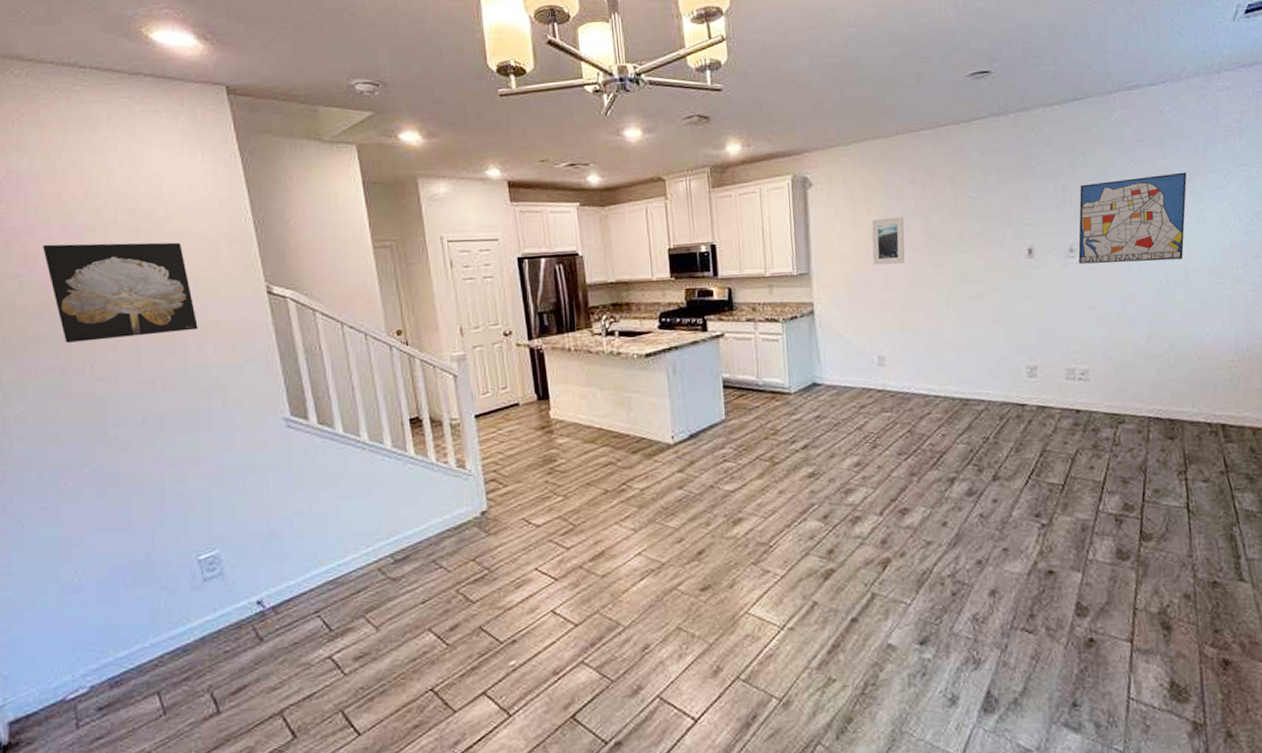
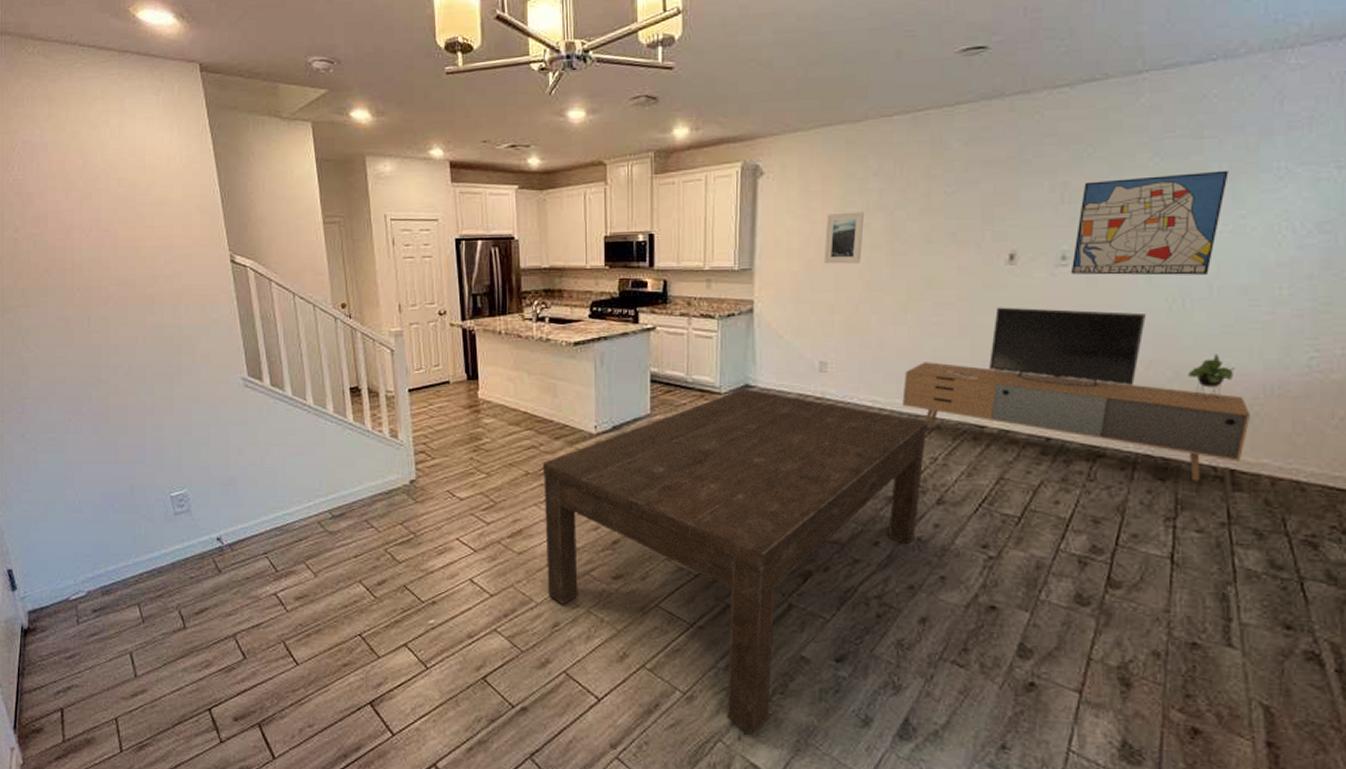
wall art: present [43,242,198,343] -> none [51,208,173,297]
dining table: none [621,386,978,734] -> present [542,388,929,737]
media console: none [953,294,1231,437] -> present [902,307,1251,481]

